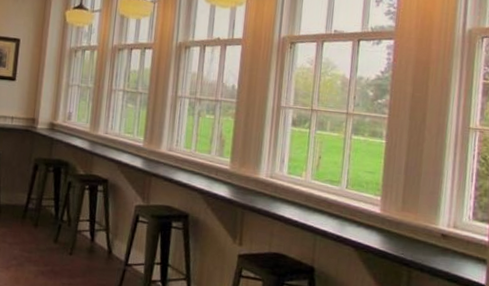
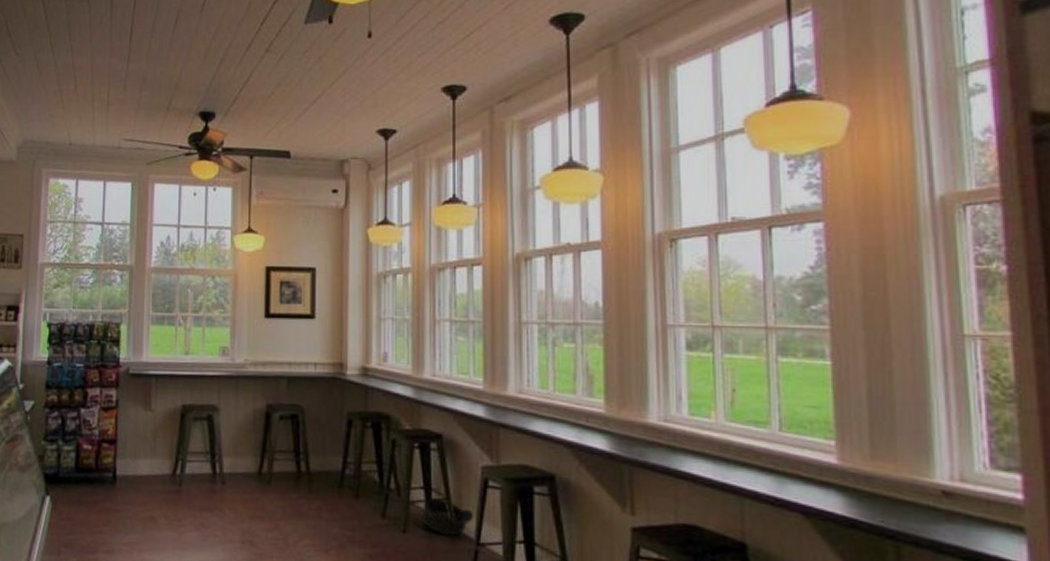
backpack: none [85,228,126,258] -> present [421,497,474,536]

